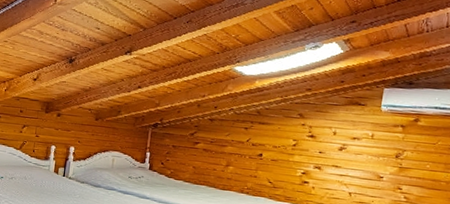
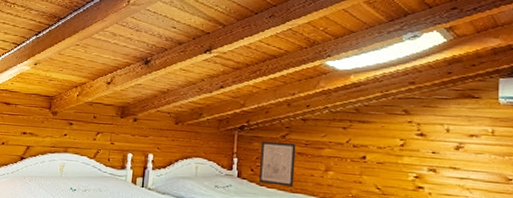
wall art: none [167,138,203,180] -> present [258,141,296,188]

